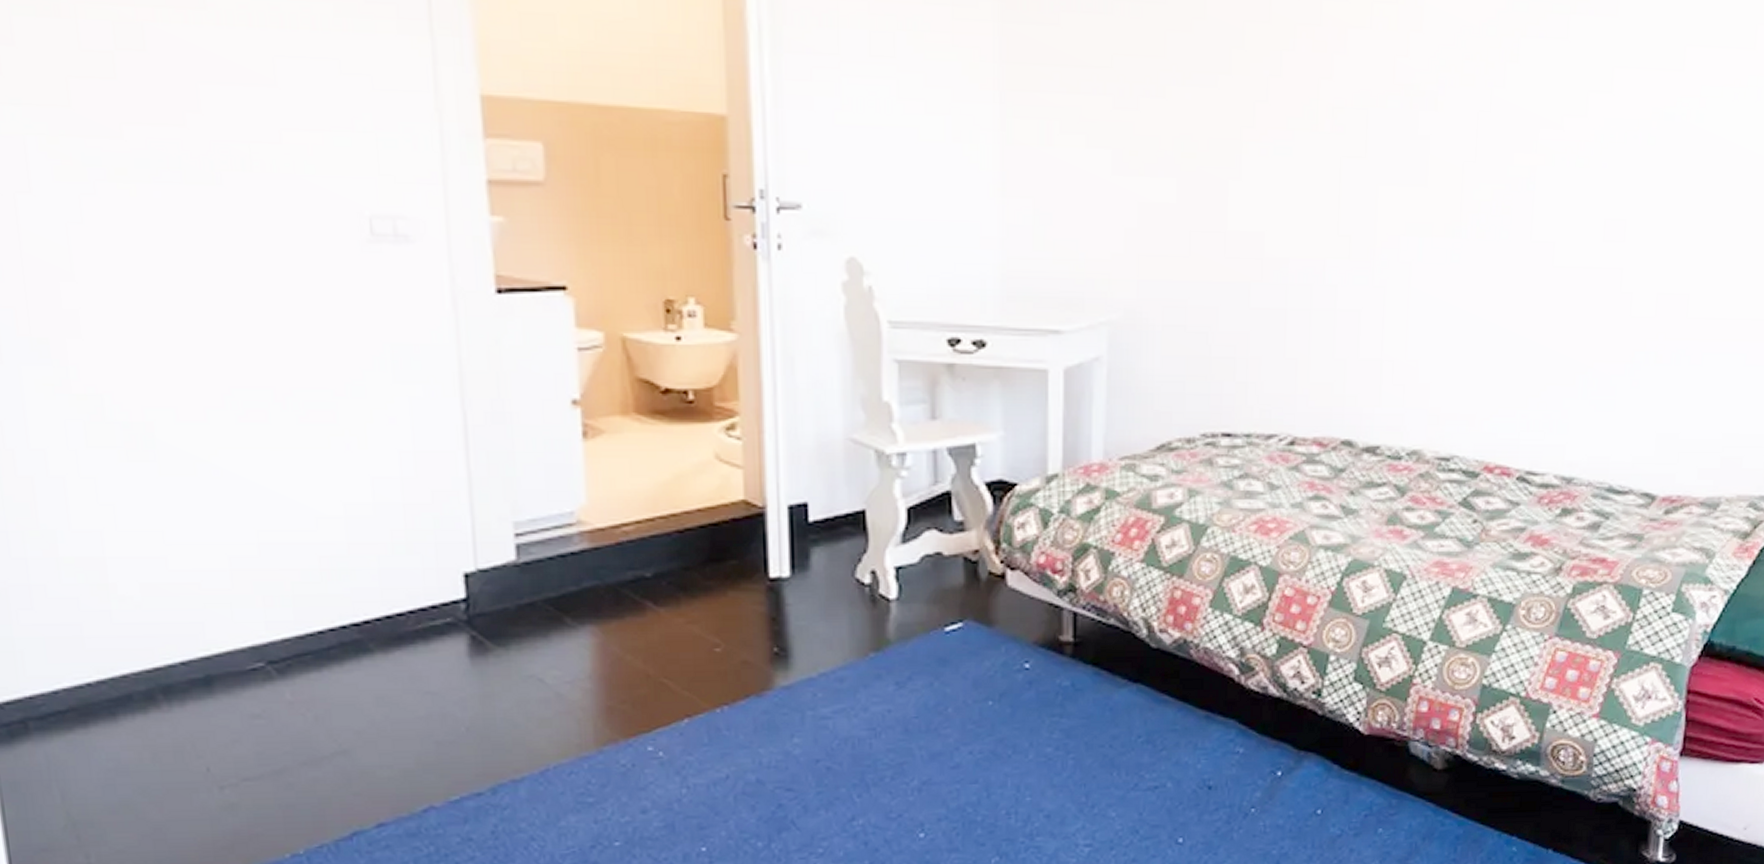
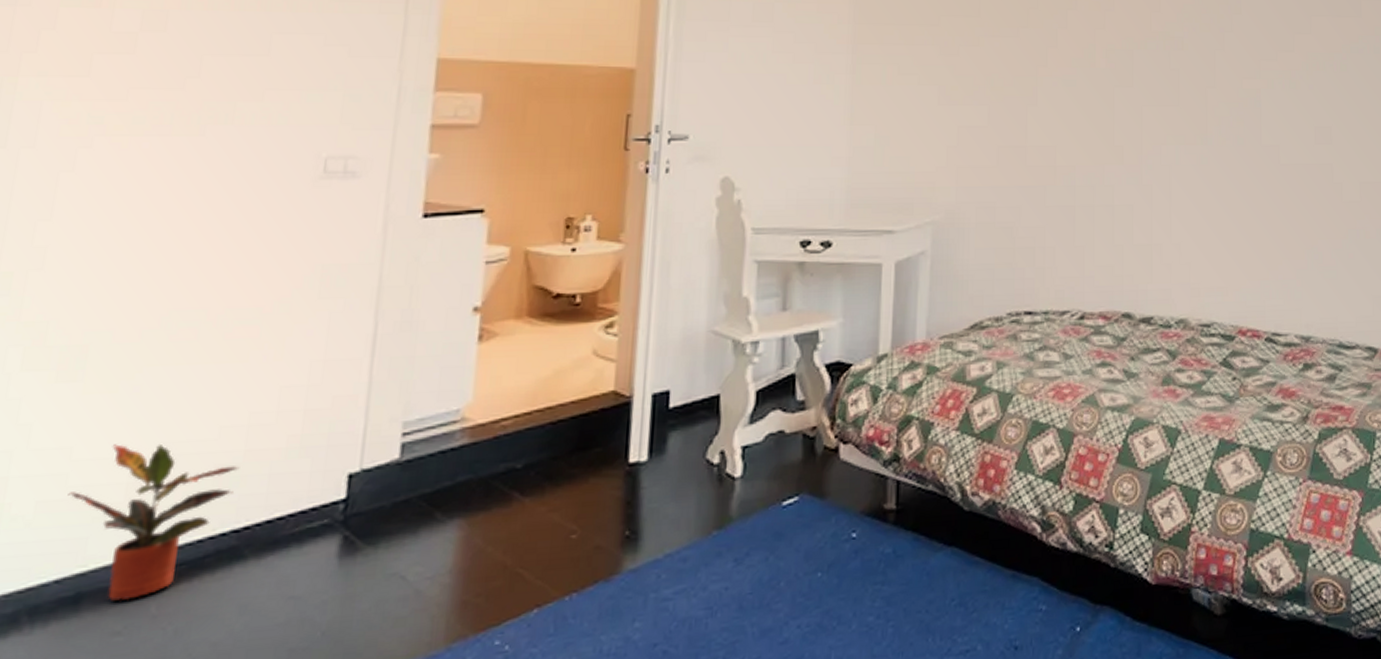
potted plant: none [171,530,346,687] -> present [68,444,240,603]

